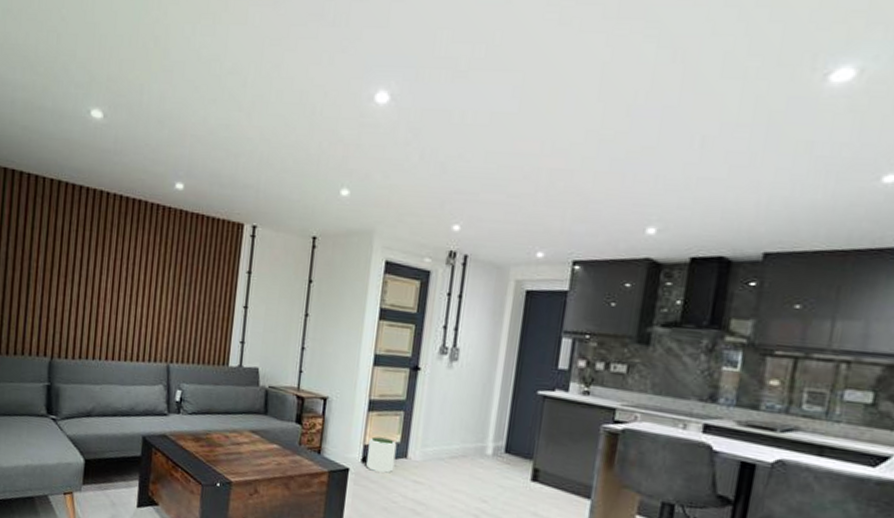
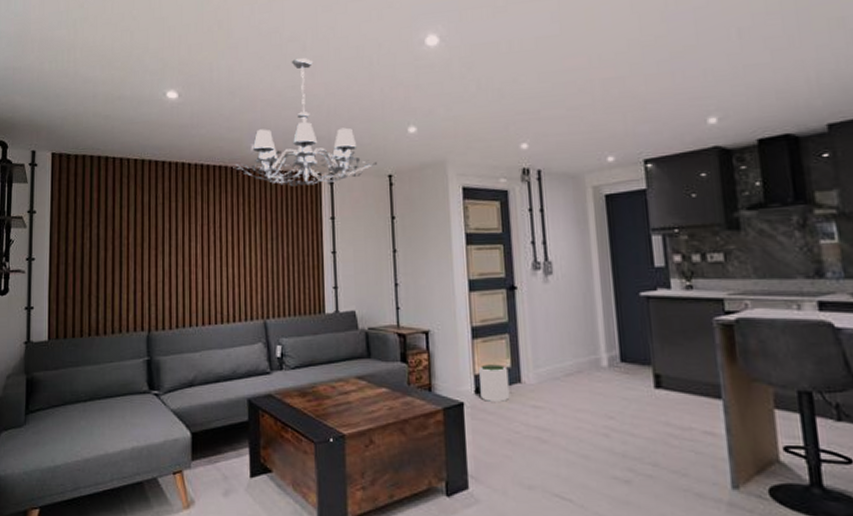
chandelier: none [153,95,303,237] -> present [233,58,377,186]

